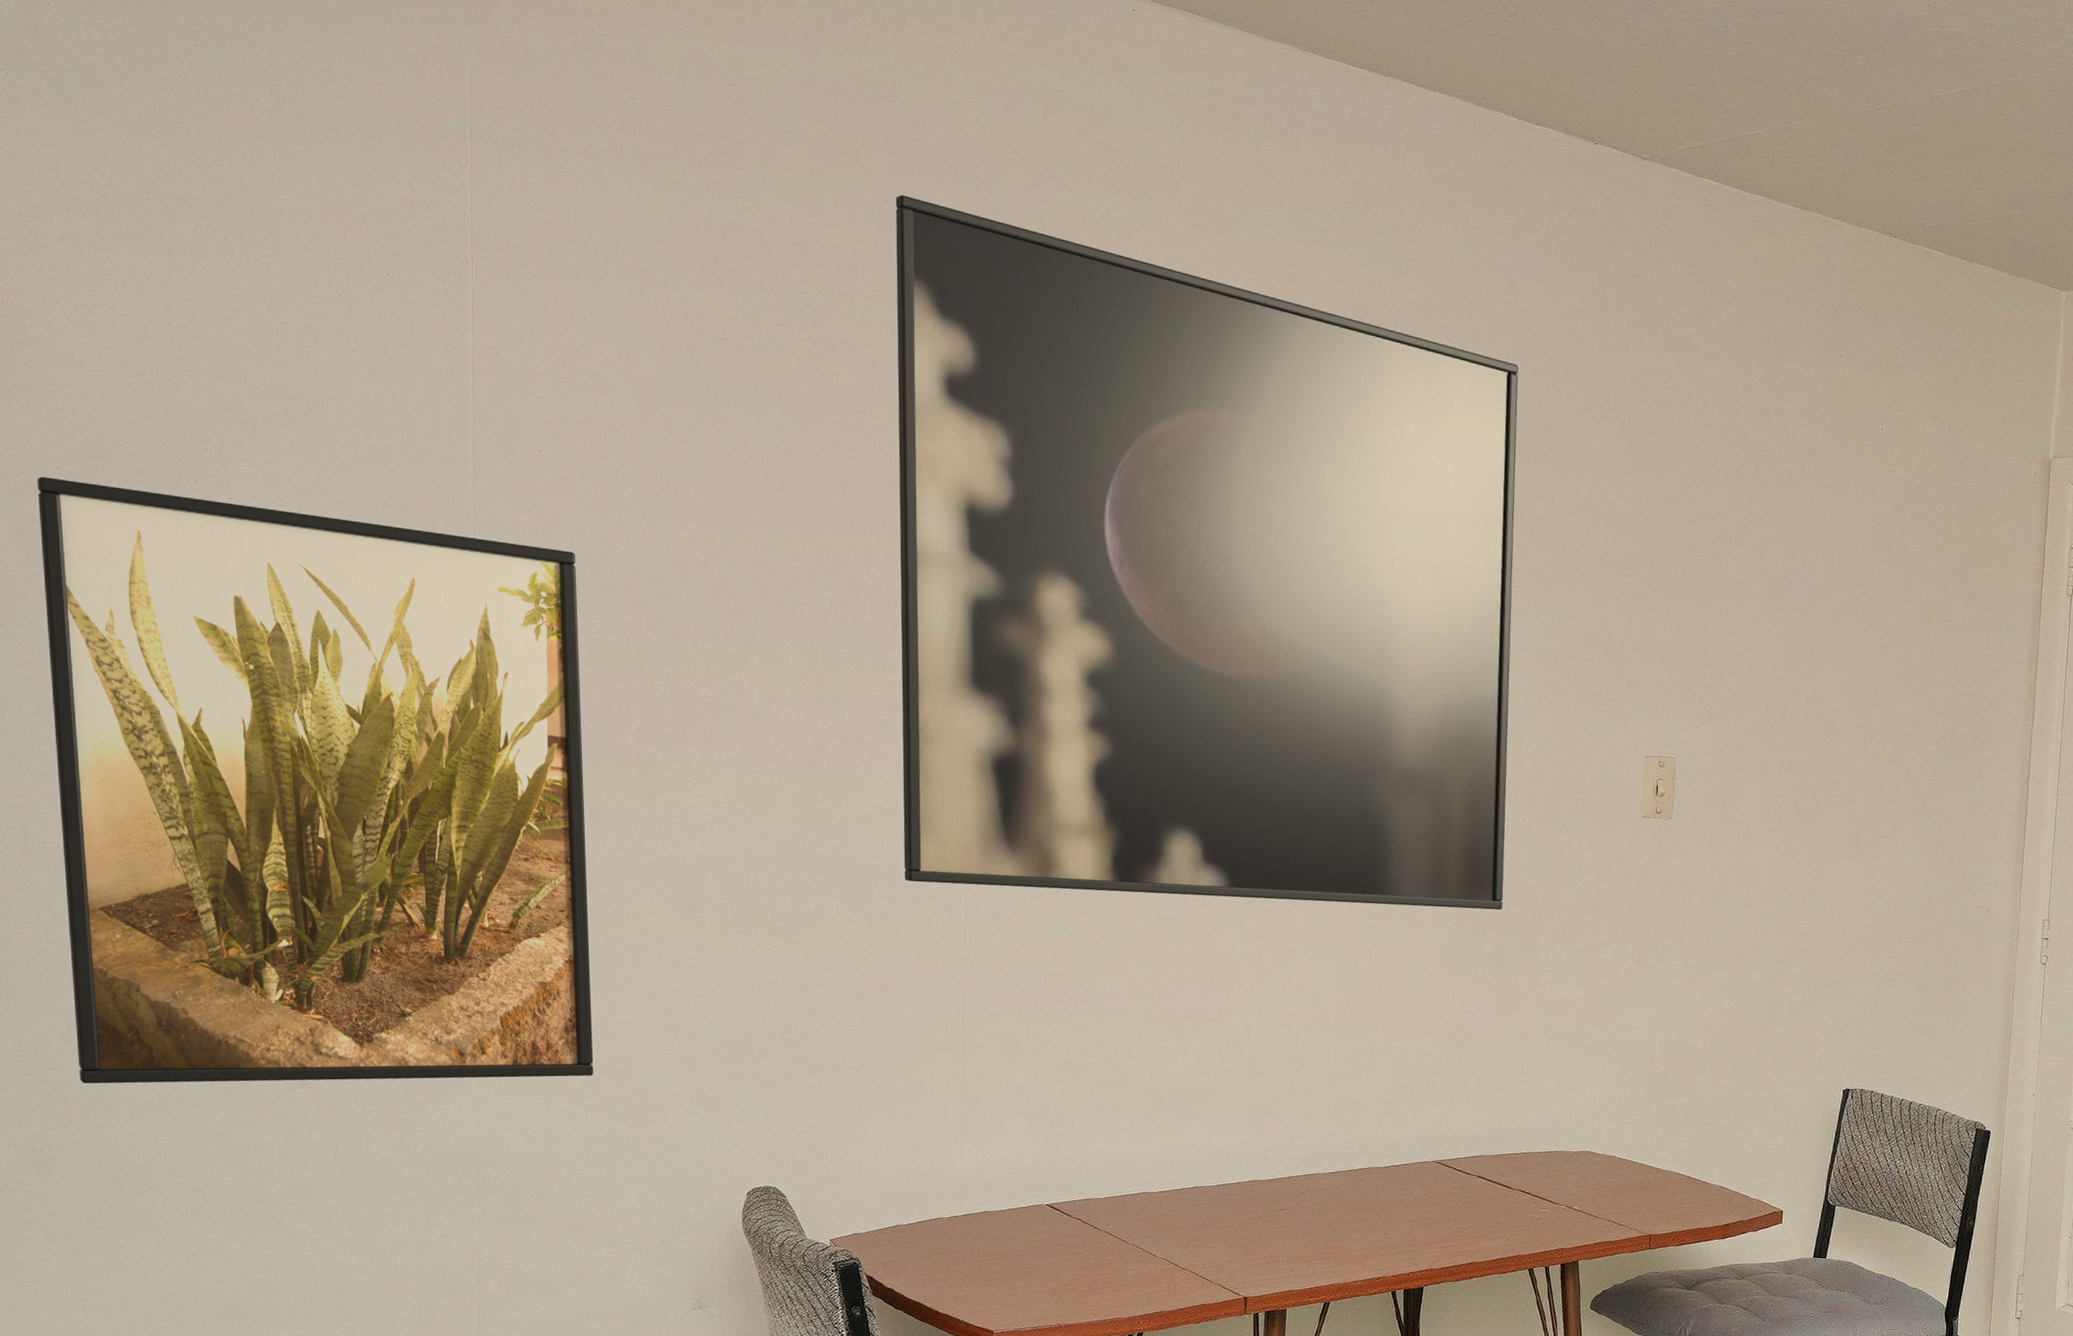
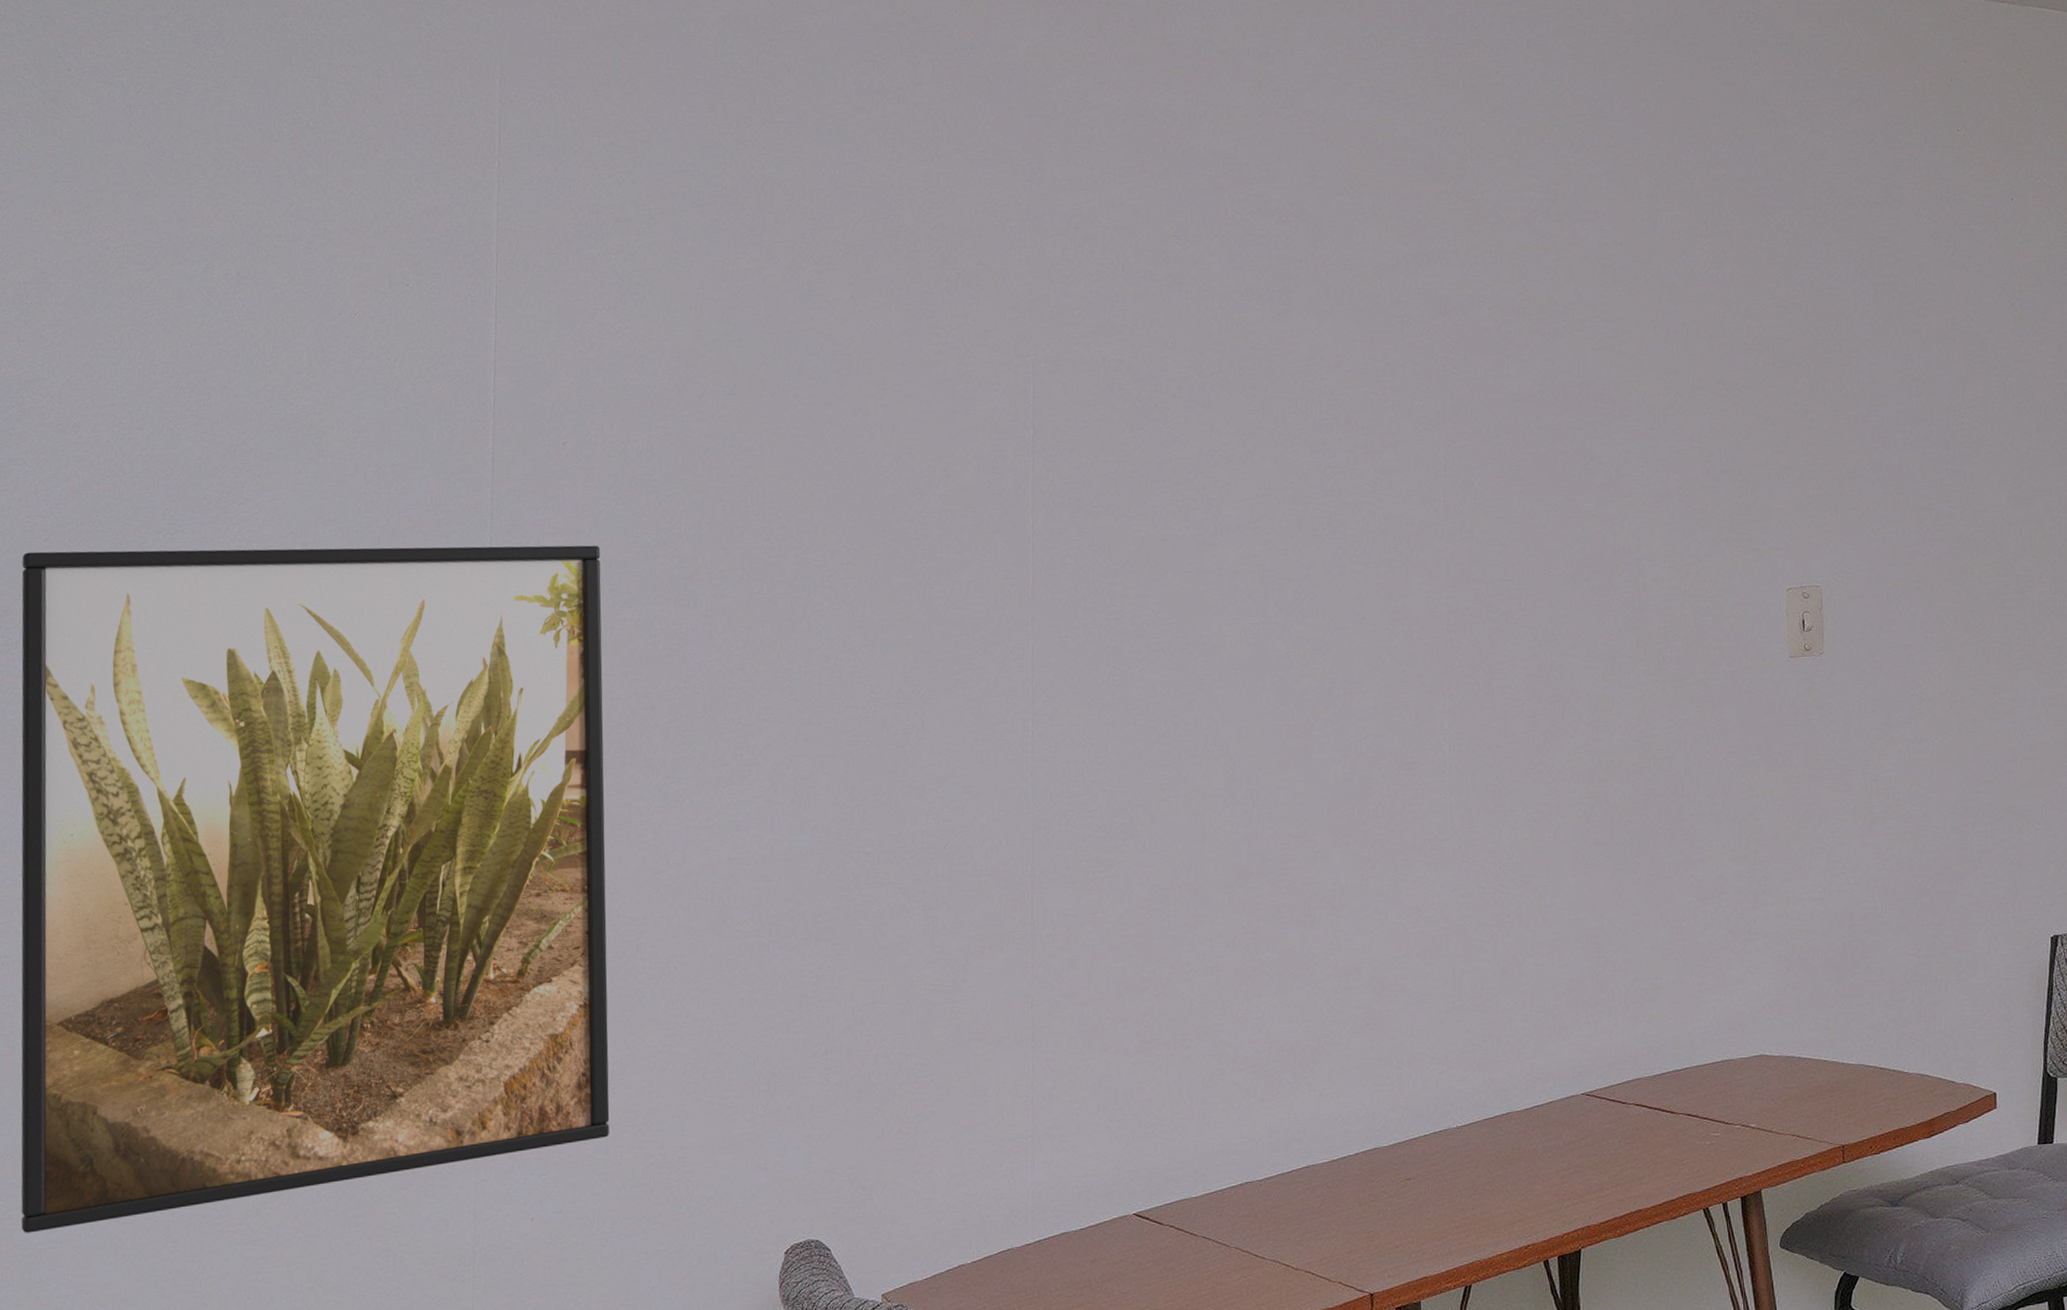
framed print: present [895,195,1519,911] -> none [943,121,1641,855]

